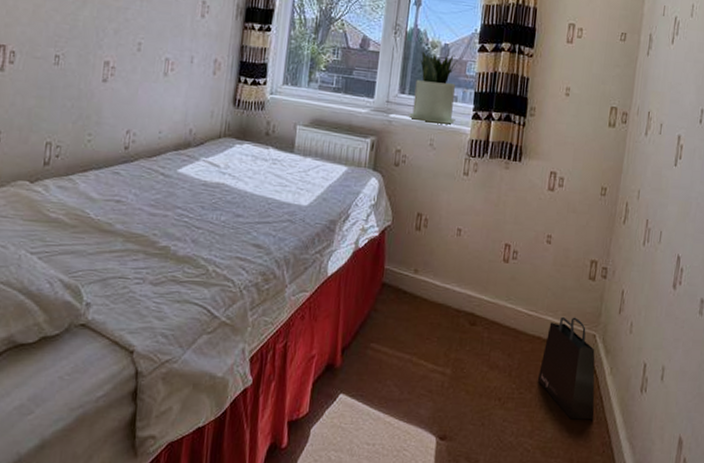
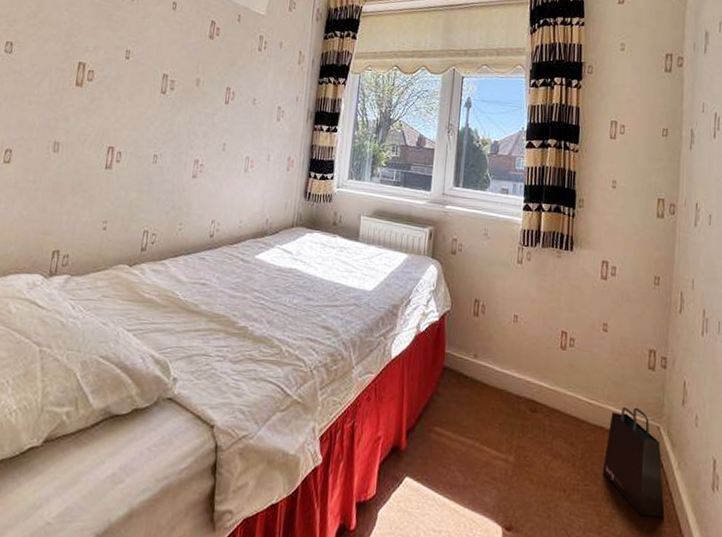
planter: present [408,51,458,125] -> none [462,148,507,215]

